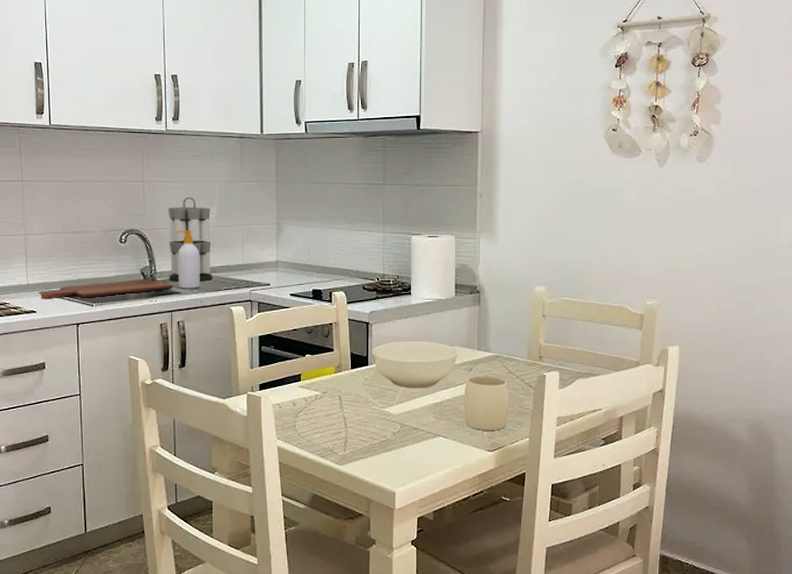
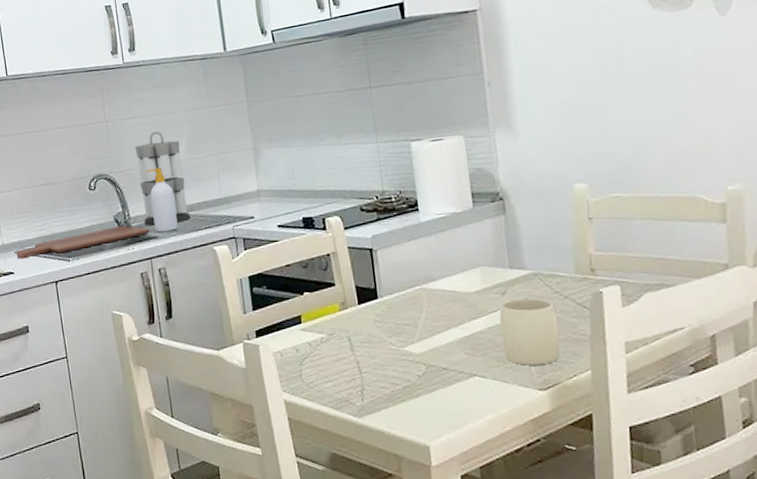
bowl: present [372,341,459,388] -> none [380,263,487,322]

